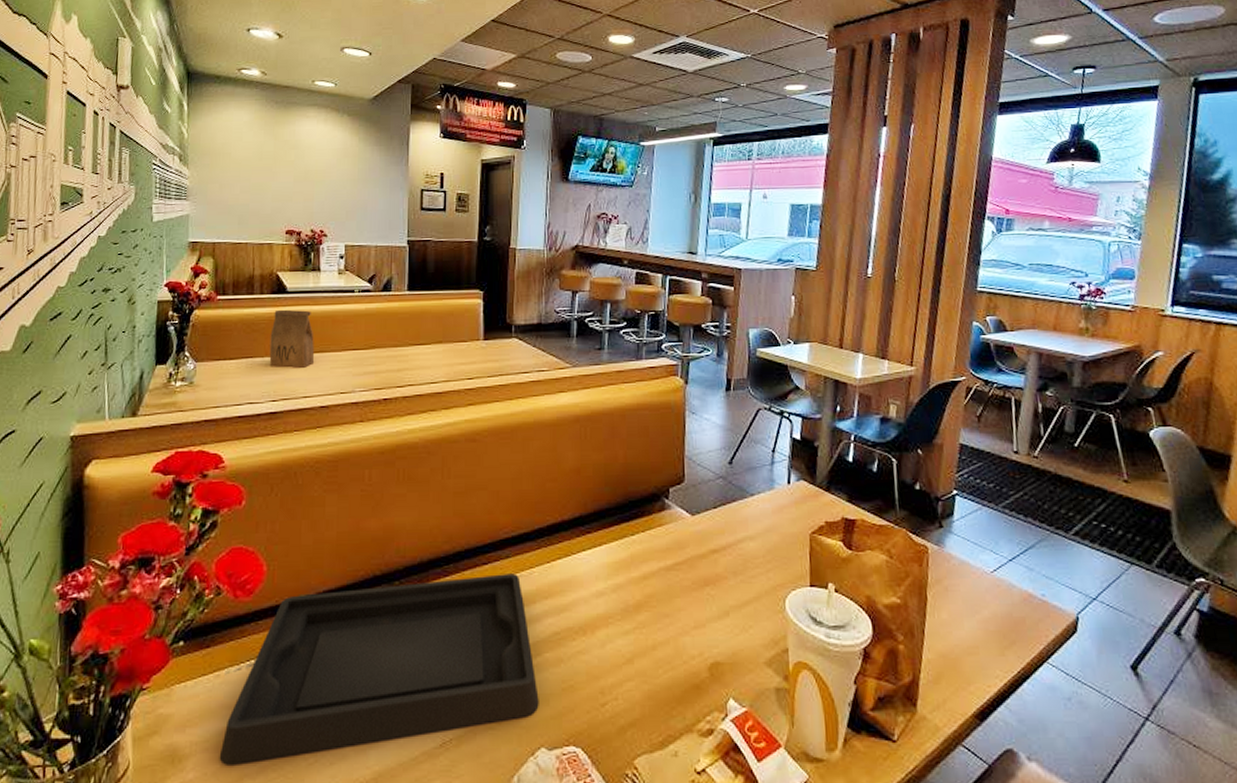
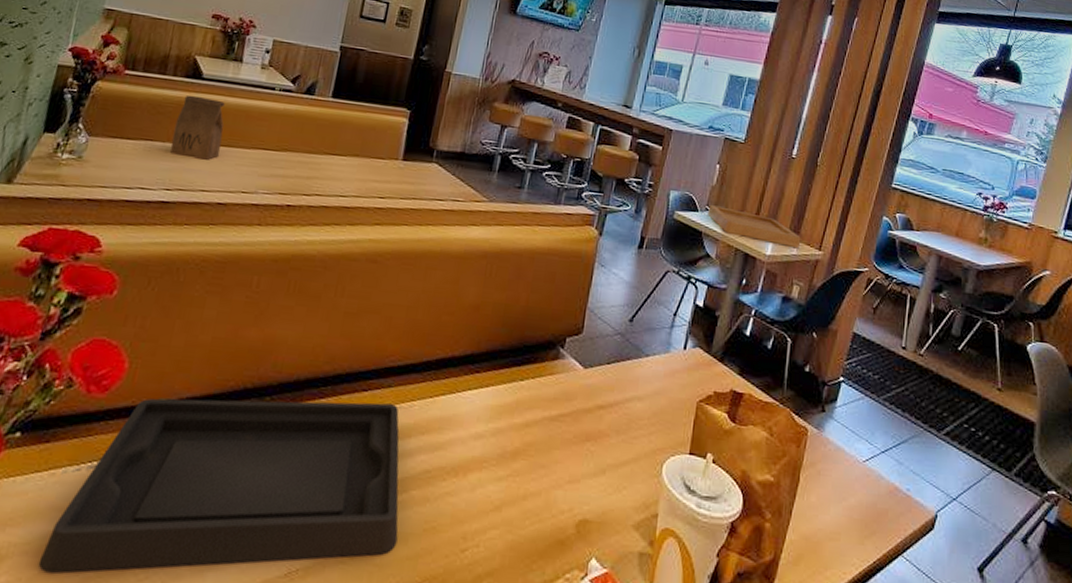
tray: none [790,337,891,368] -> present [708,205,801,249]

